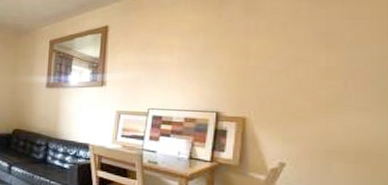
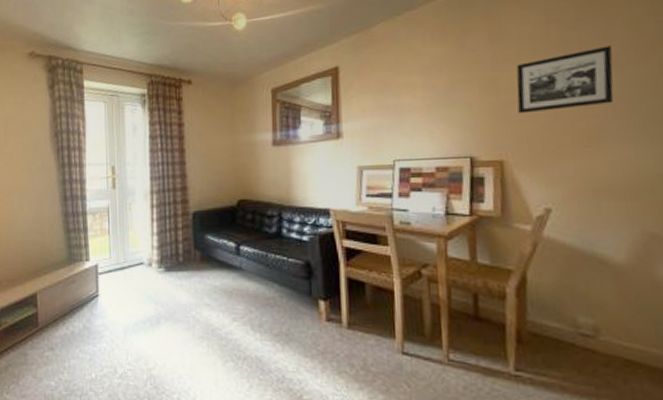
picture frame: none [264,25,360,79] -> present [516,45,614,114]

